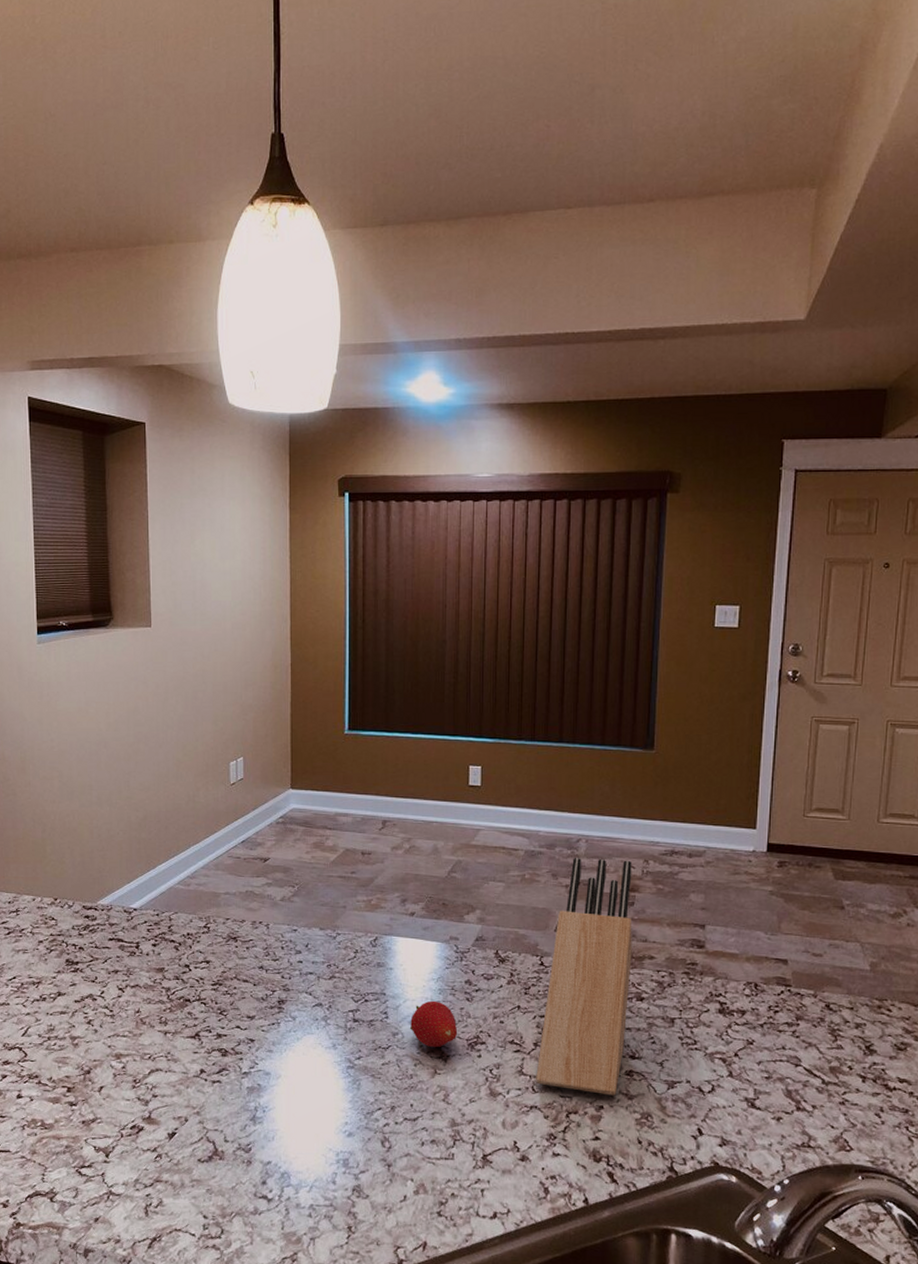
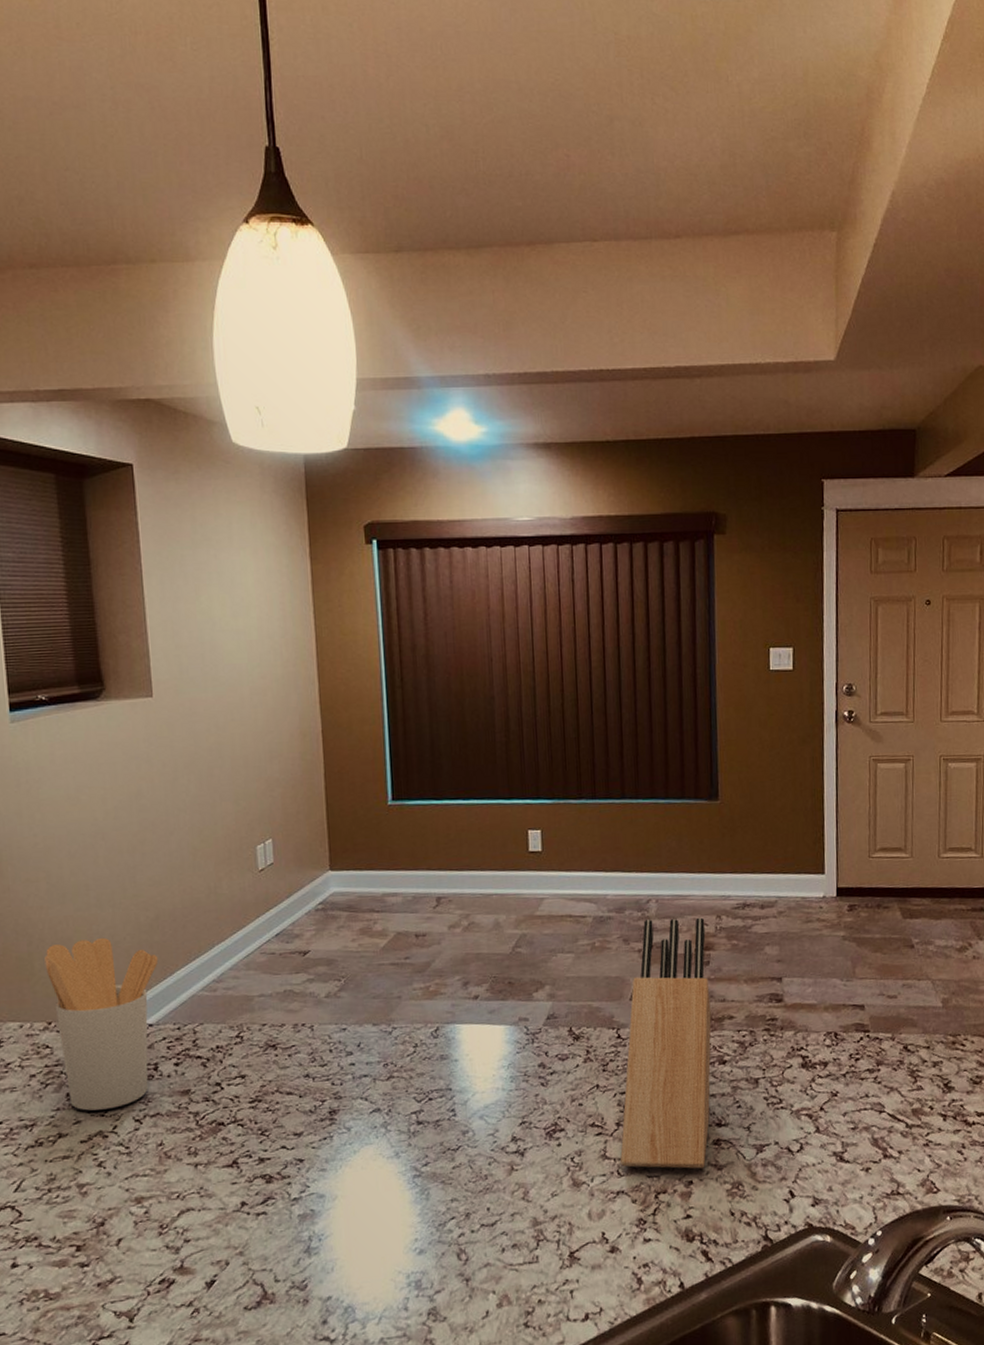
utensil holder: none [54,831,144,977] -> present [44,937,159,1111]
fruit: present [409,1000,458,1048] -> none [480,1090,534,1142]

